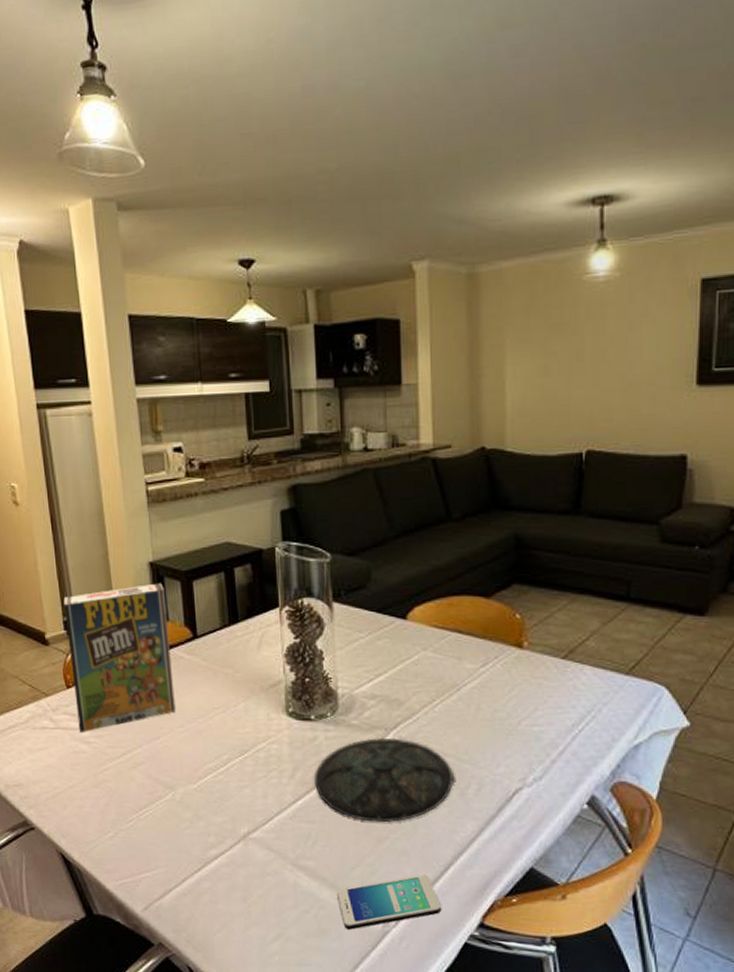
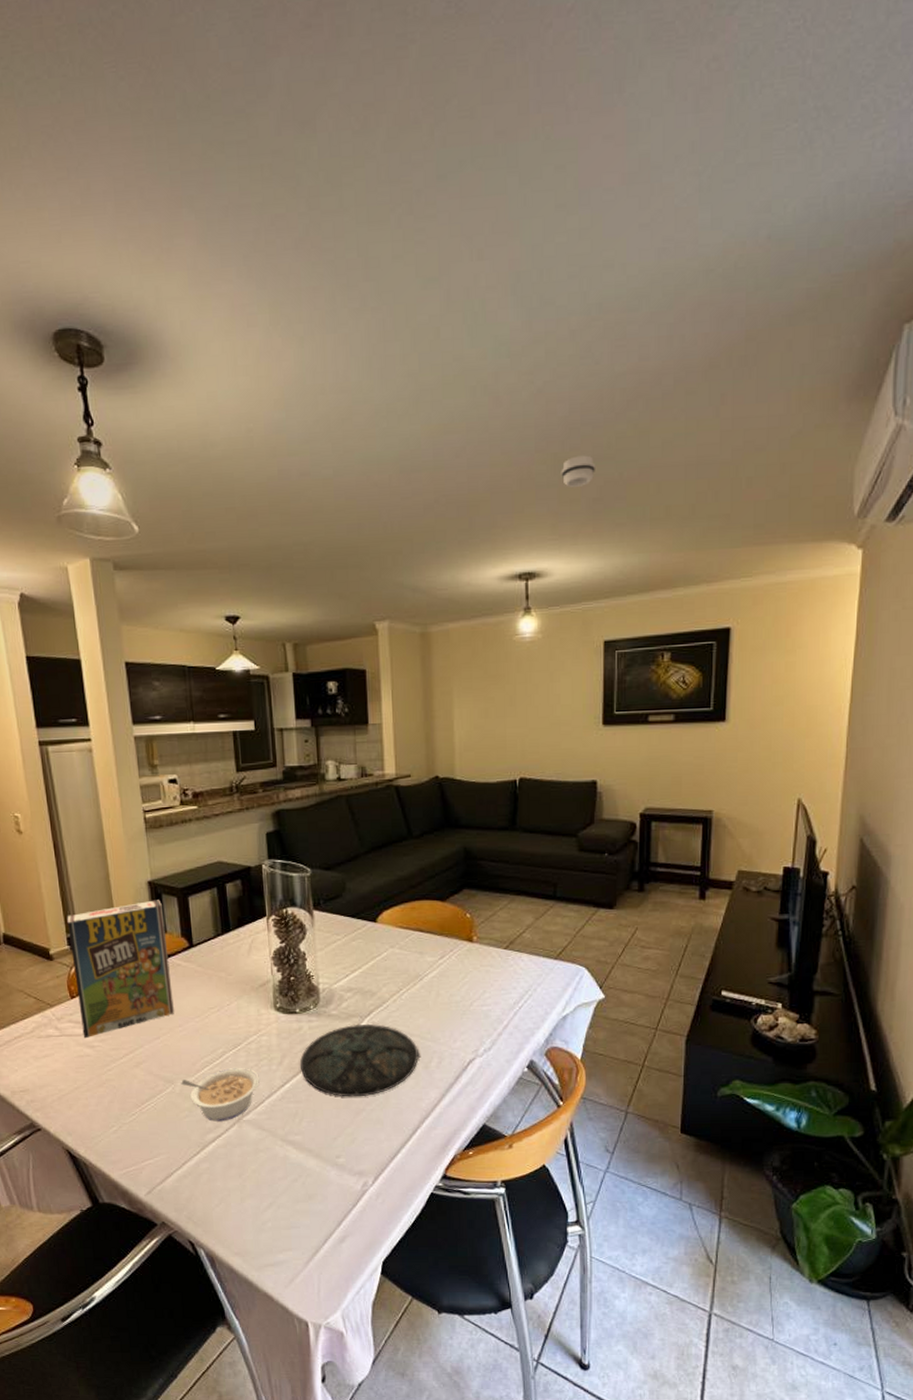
legume: none [182,778,268,837] -> present [181,1068,260,1122]
smartphone: present [336,874,442,930] -> none [321,1138,411,1192]
smoke detector: none [650,43,698,86] -> present [561,455,596,487]

